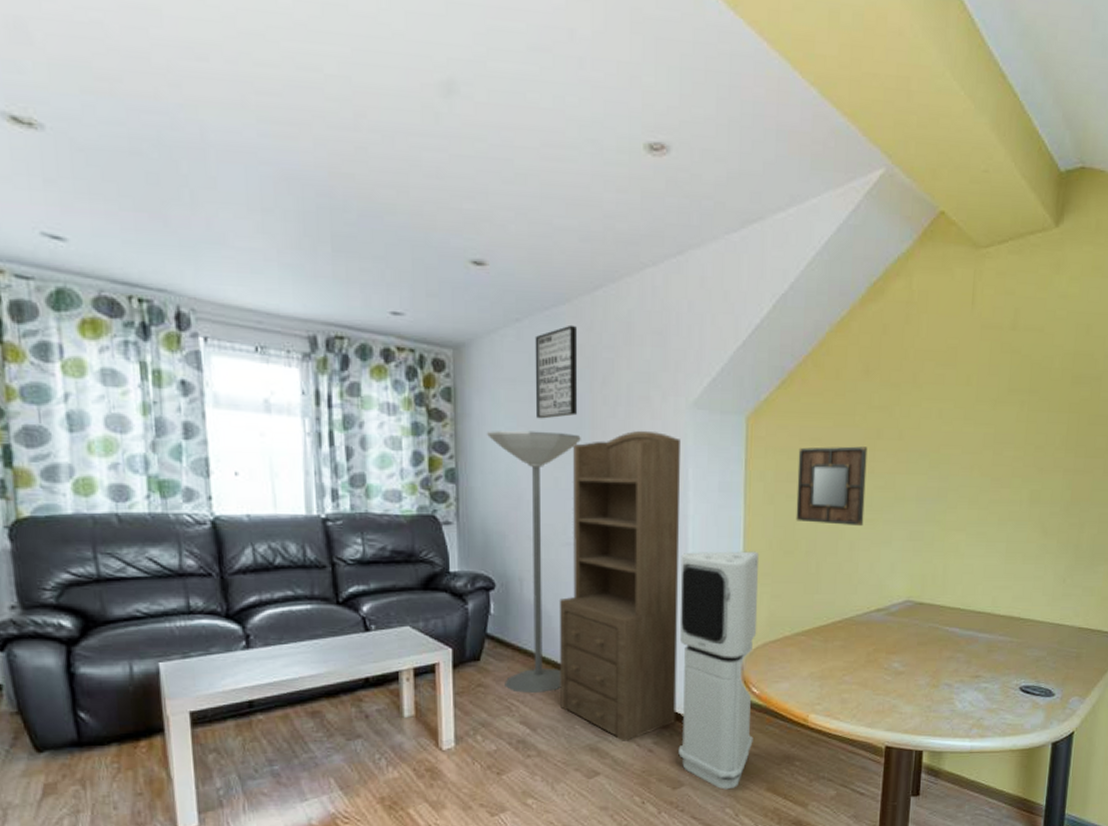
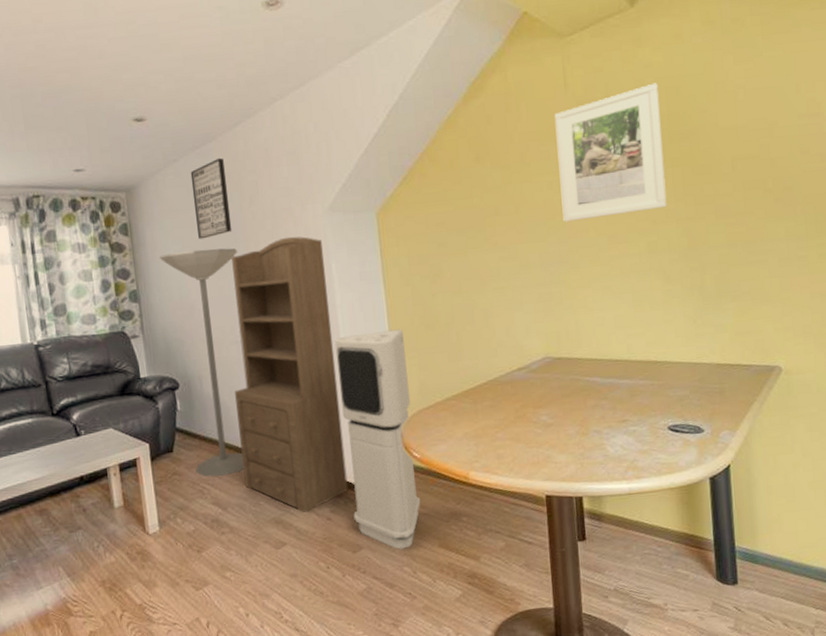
home mirror: present [796,446,868,527] -> none [426,224,495,298]
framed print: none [948,316,1069,457] -> present [554,83,667,222]

